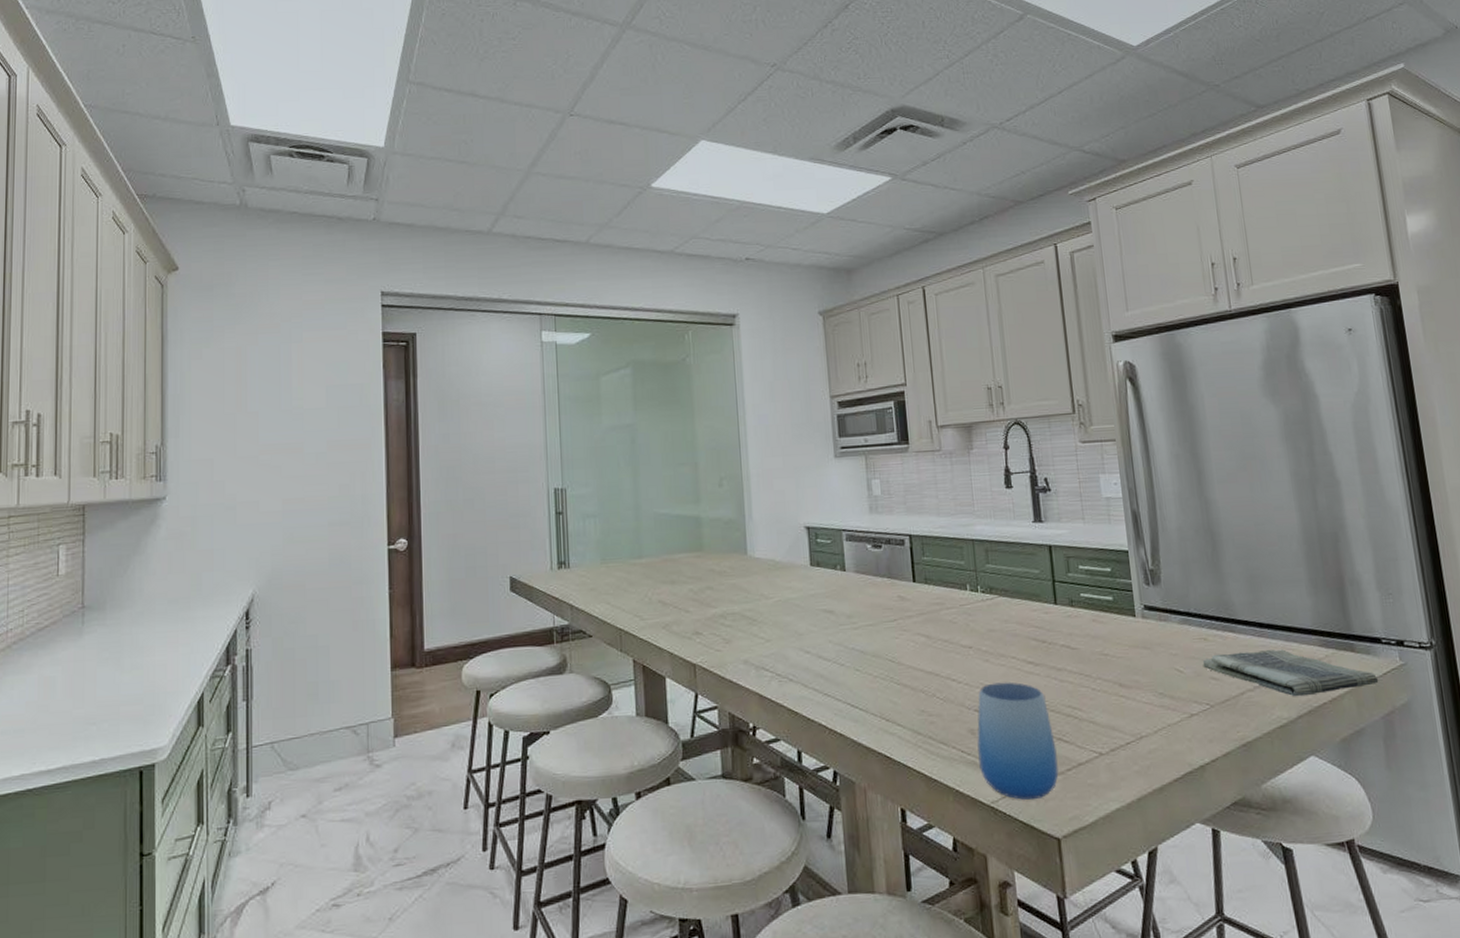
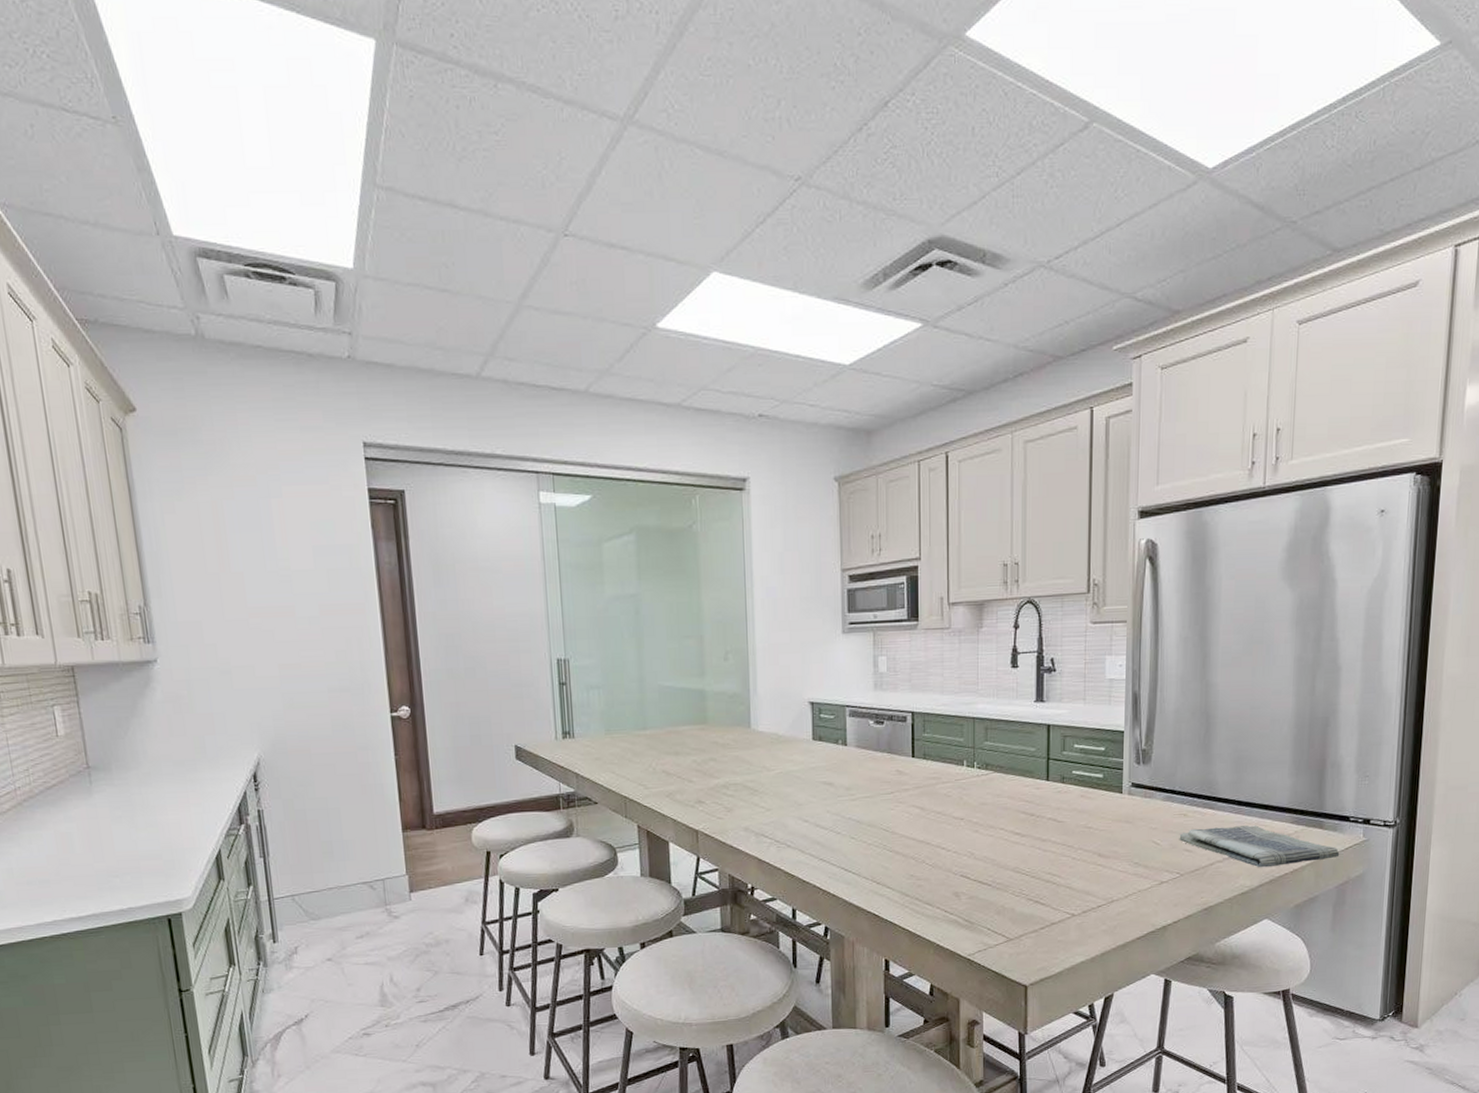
cup: present [977,682,1059,800] -> none [960,850,1033,953]

